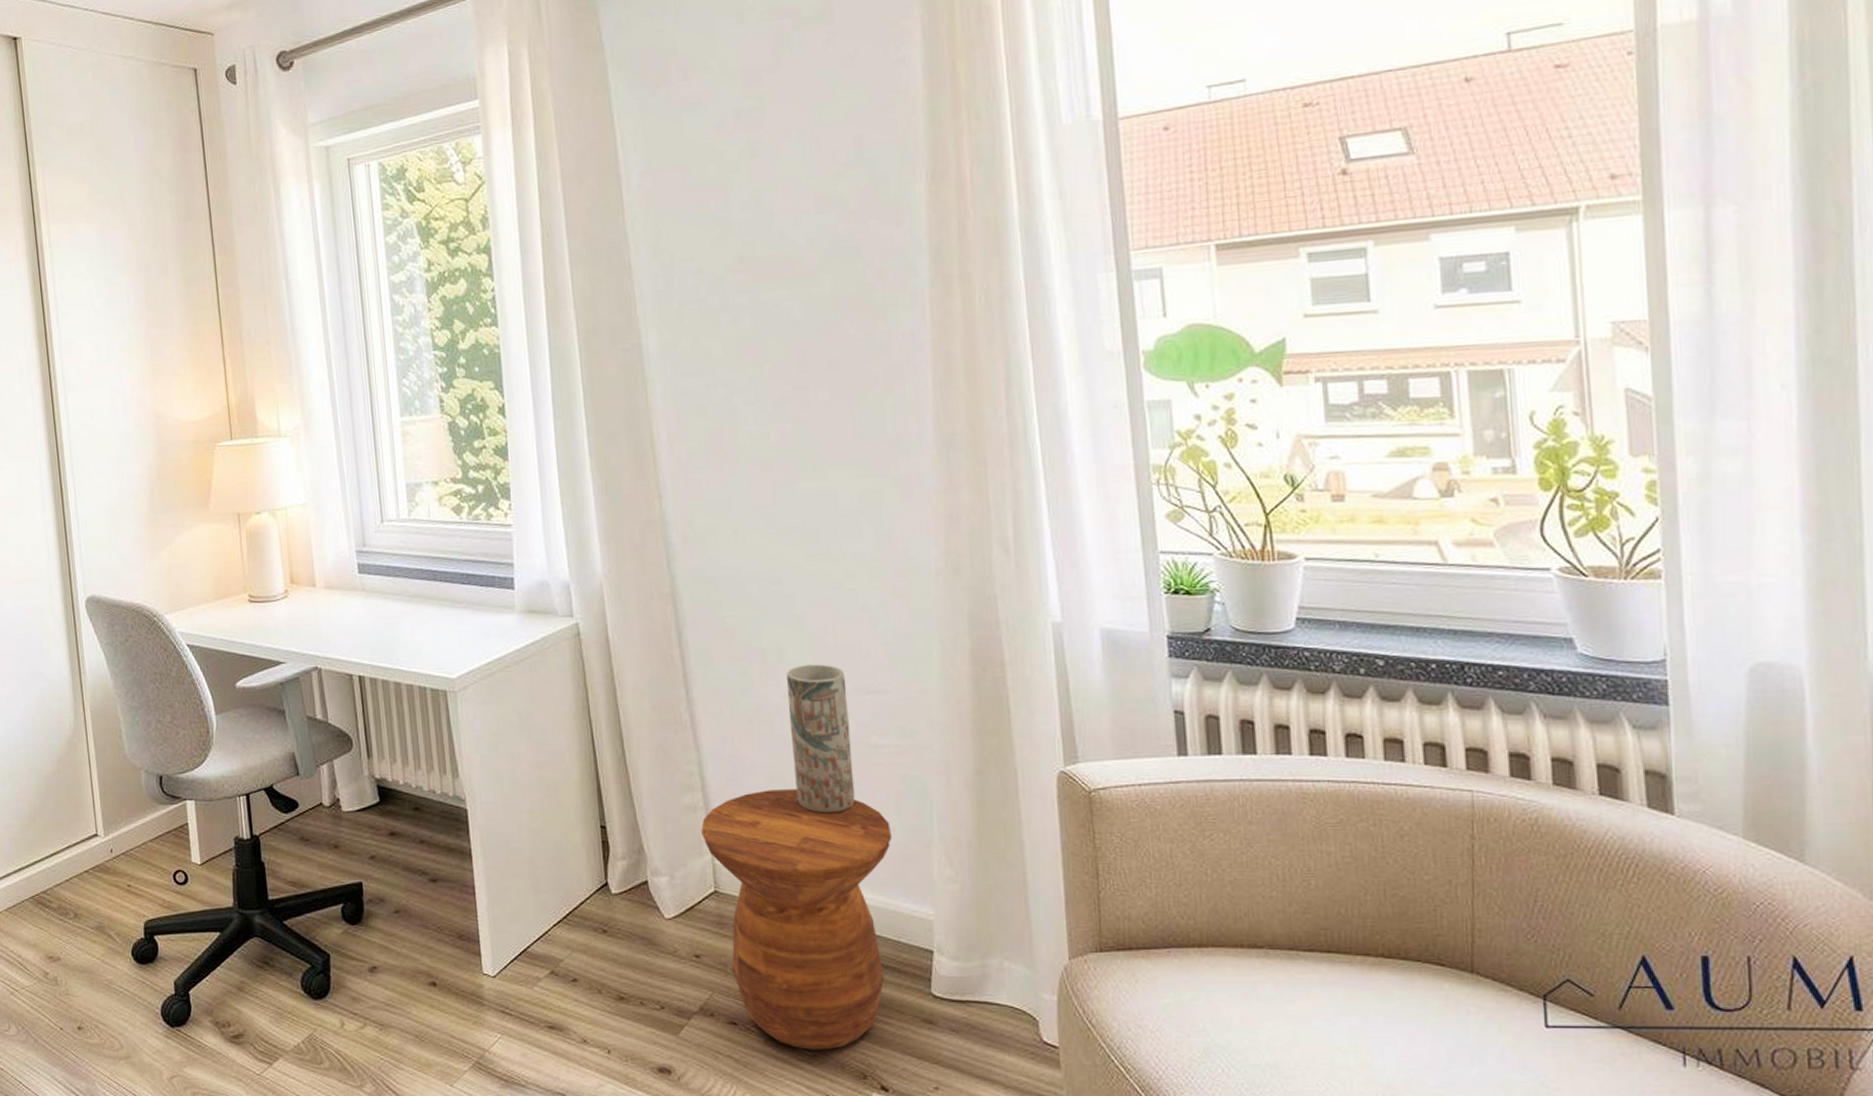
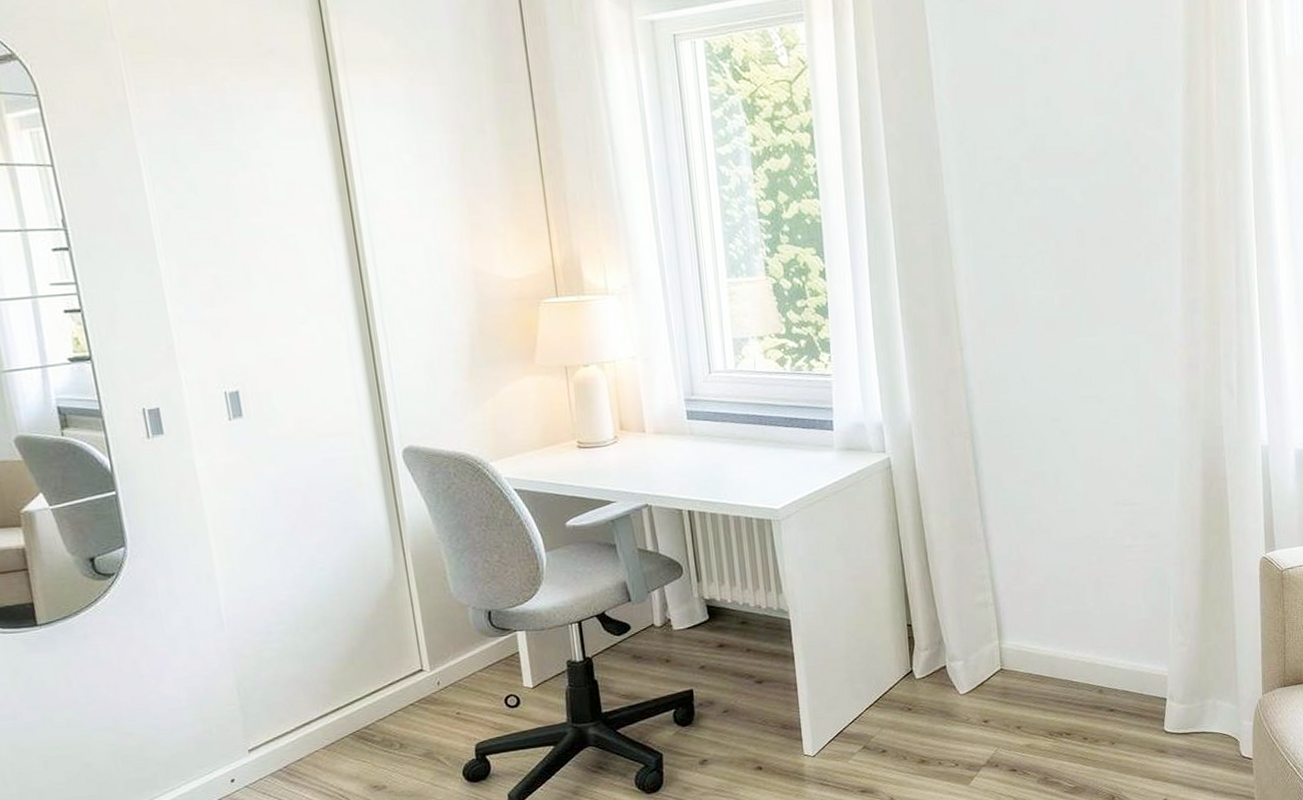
side table: present [701,789,892,1050] -> none [991,584,1139,783]
vase: present [787,664,856,814] -> none [1062,484,1113,602]

